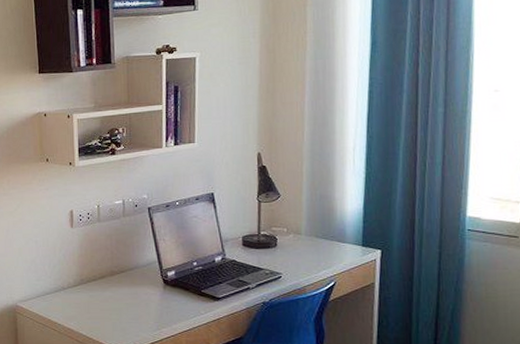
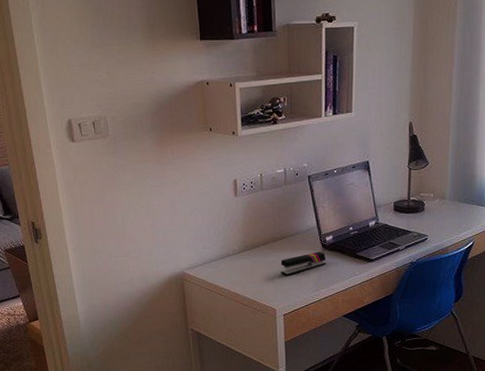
stapler: none [118,287,168,312] -> present [280,251,326,276]

